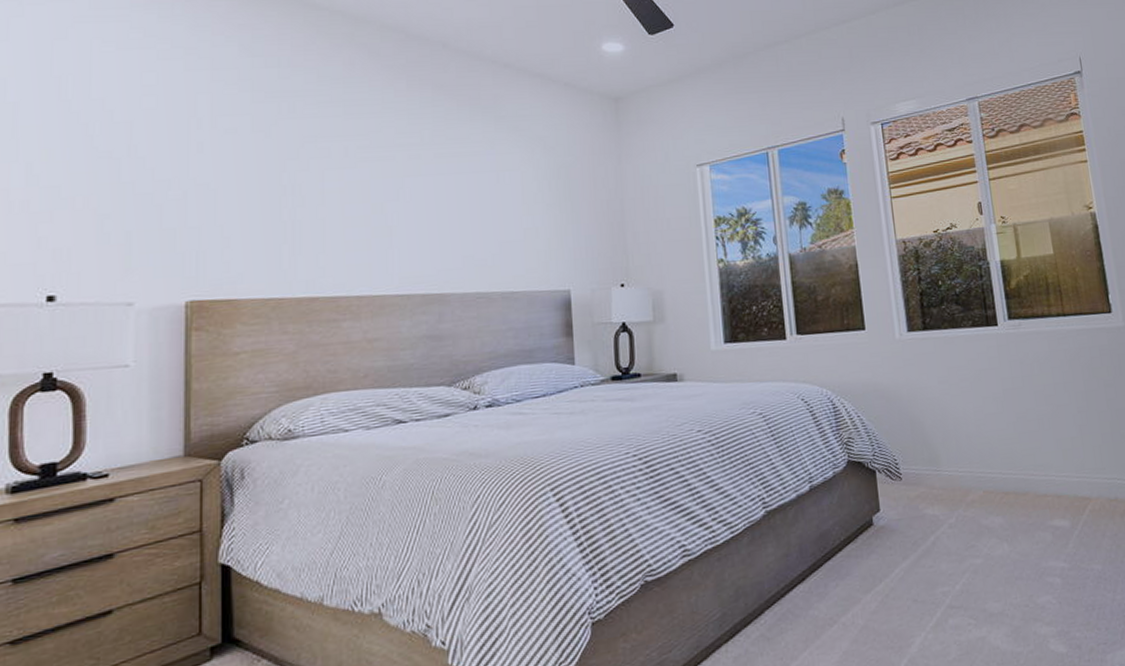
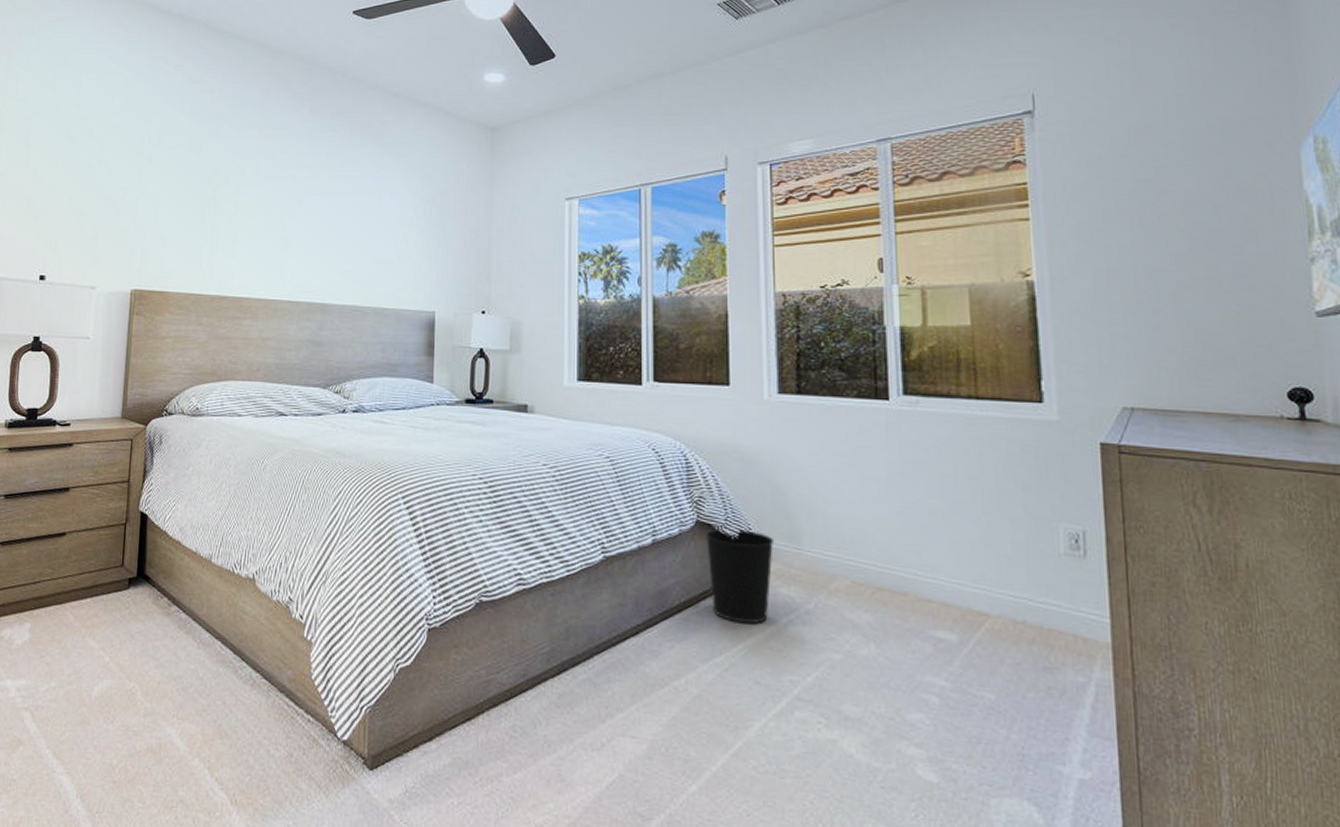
wastebasket: none [856,461,918,549] -> present [705,528,775,624]

